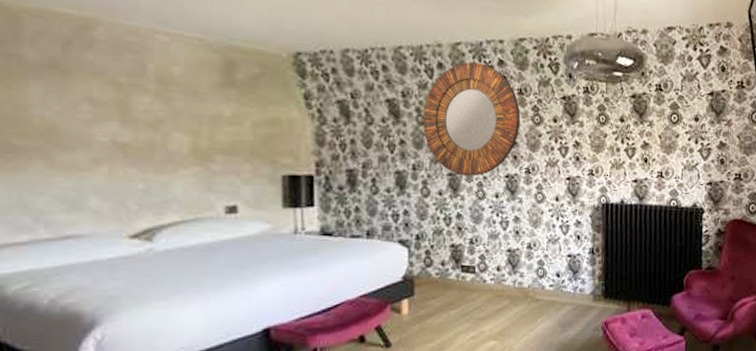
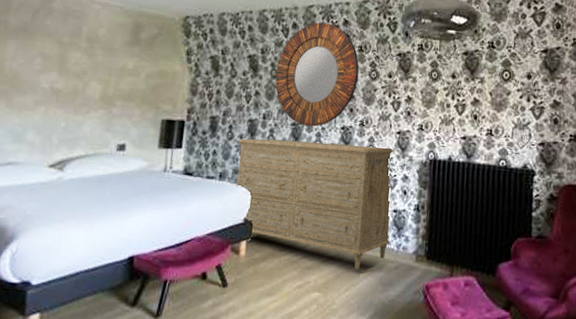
dresser: none [385,191,566,316] -> present [236,138,395,270]

